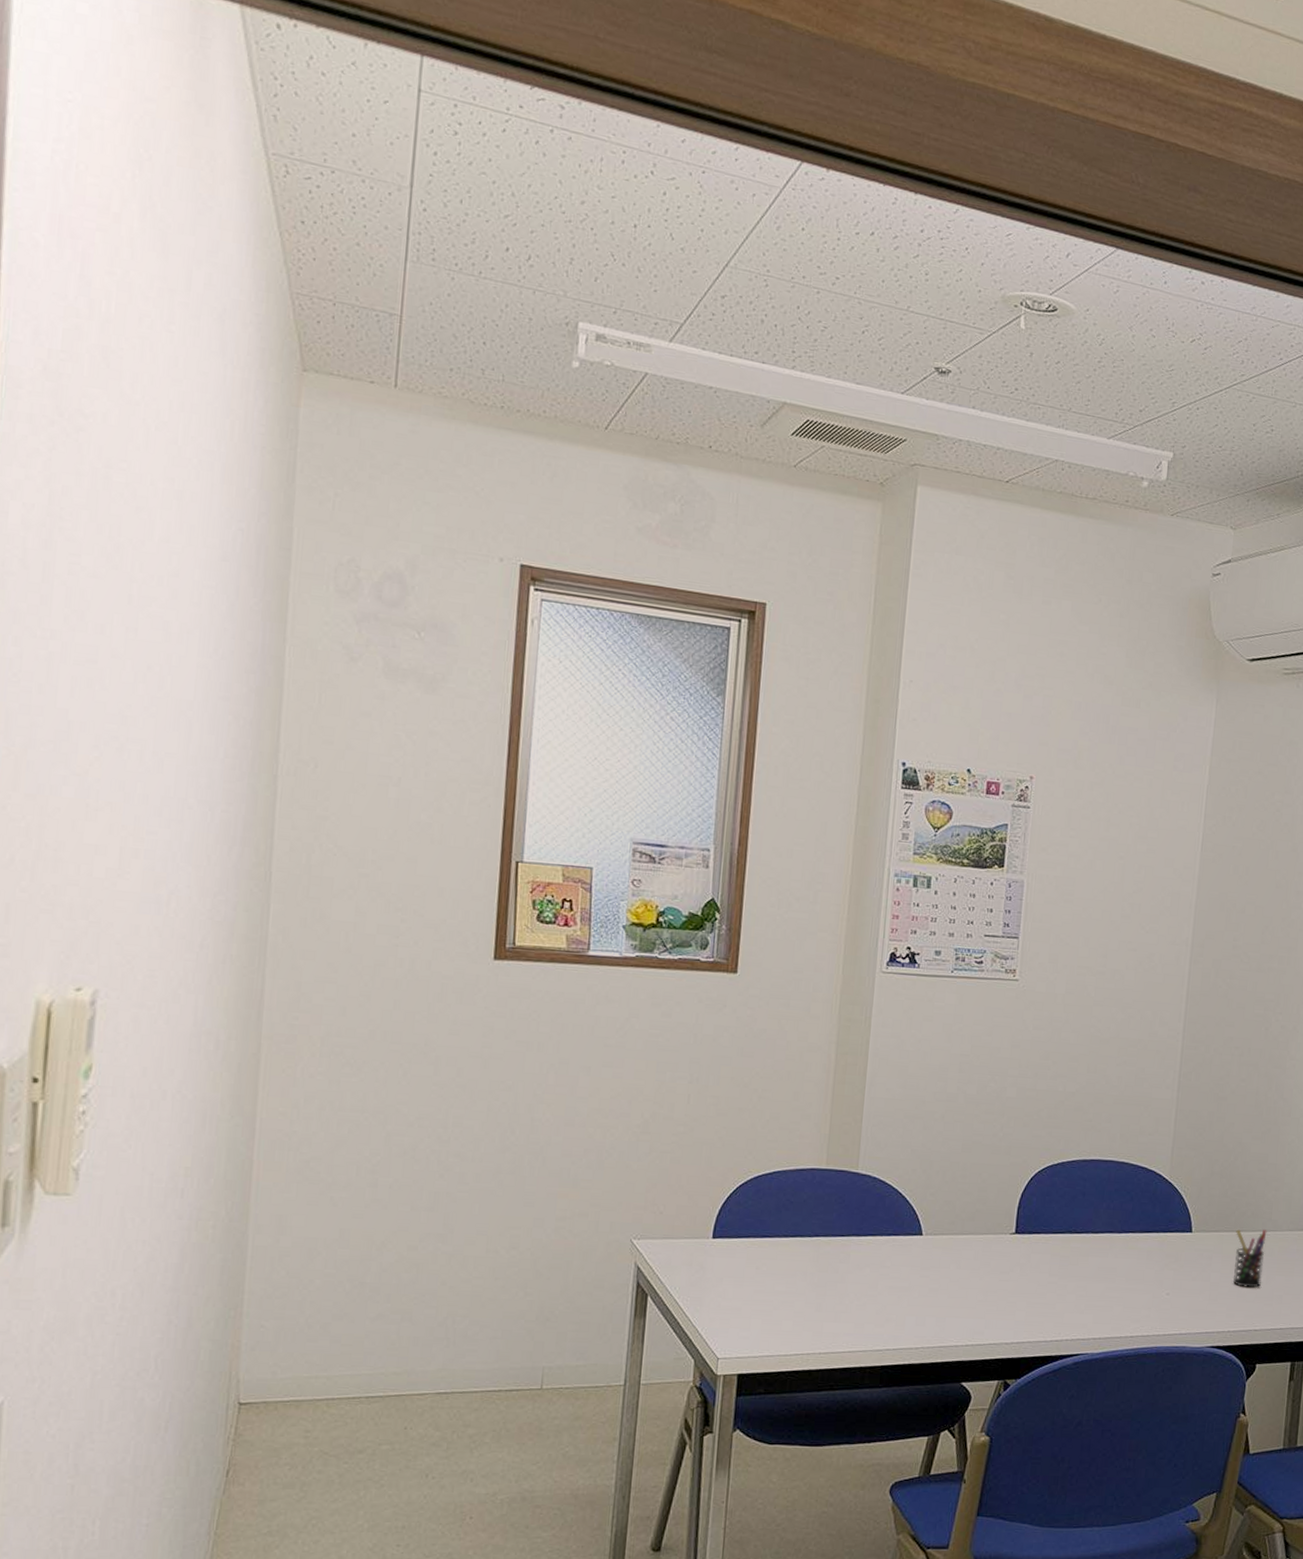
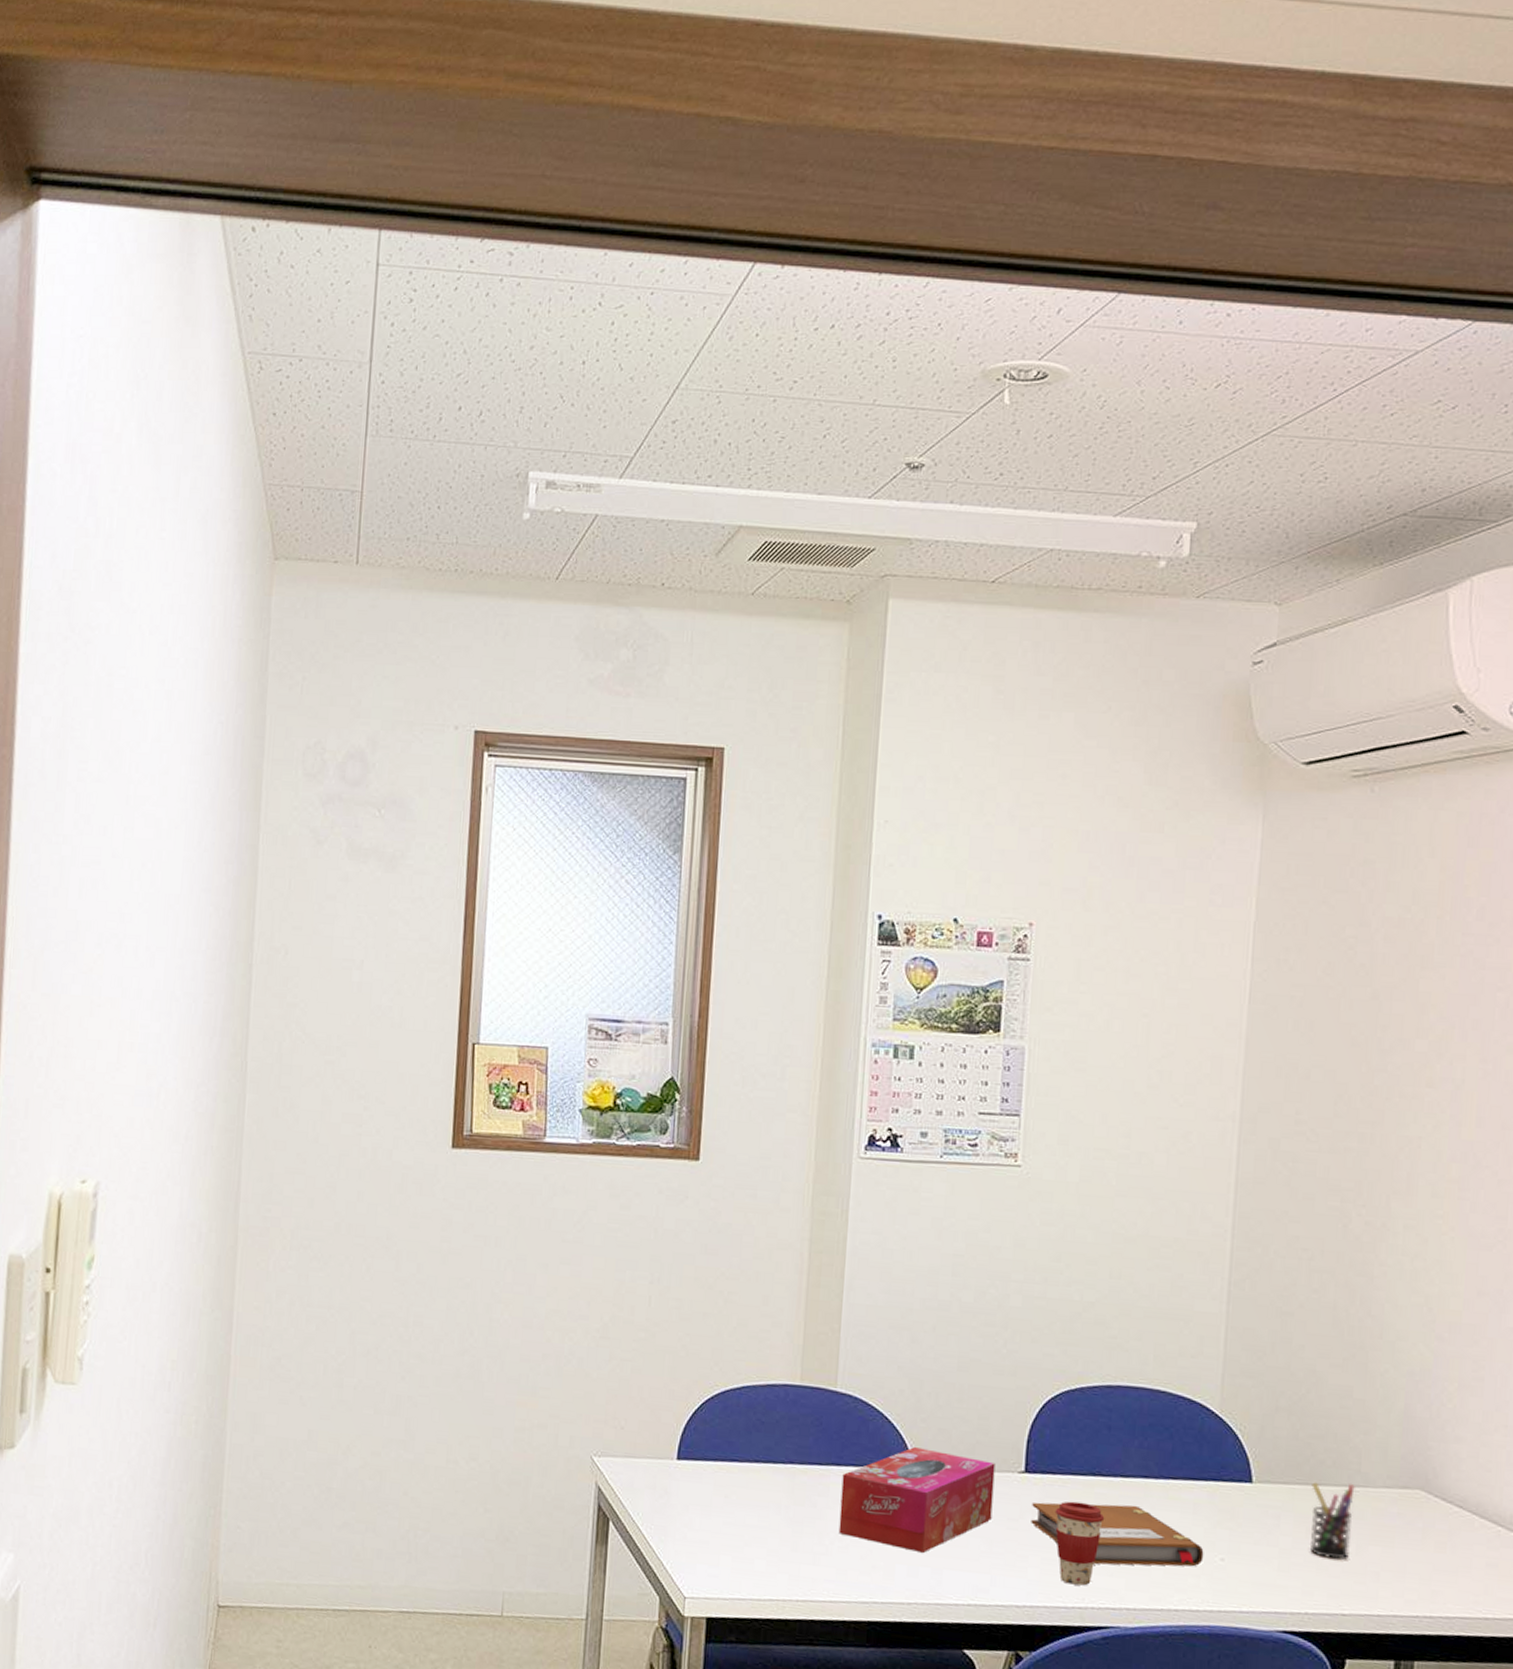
tissue box: none [857,1217,991,1305] -> present [838,1447,996,1553]
notebook: none [1019,1255,1154,1304] -> present [1031,1502,1204,1567]
coffee cup: none [1038,1255,1078,1323] -> present [1055,1501,1105,1586]

